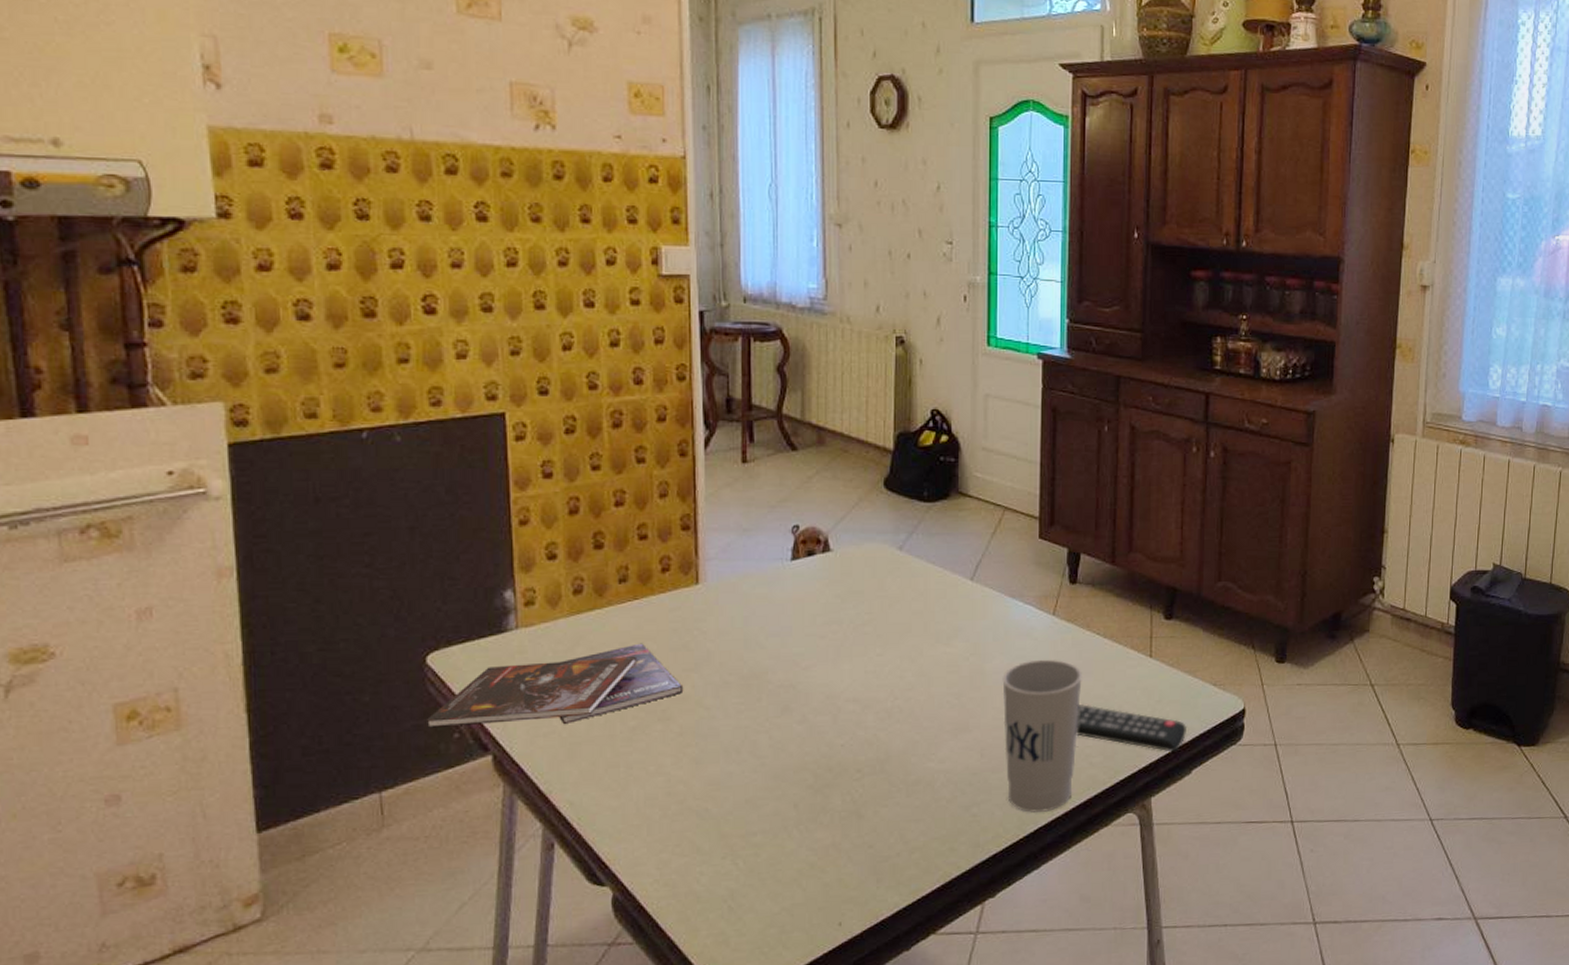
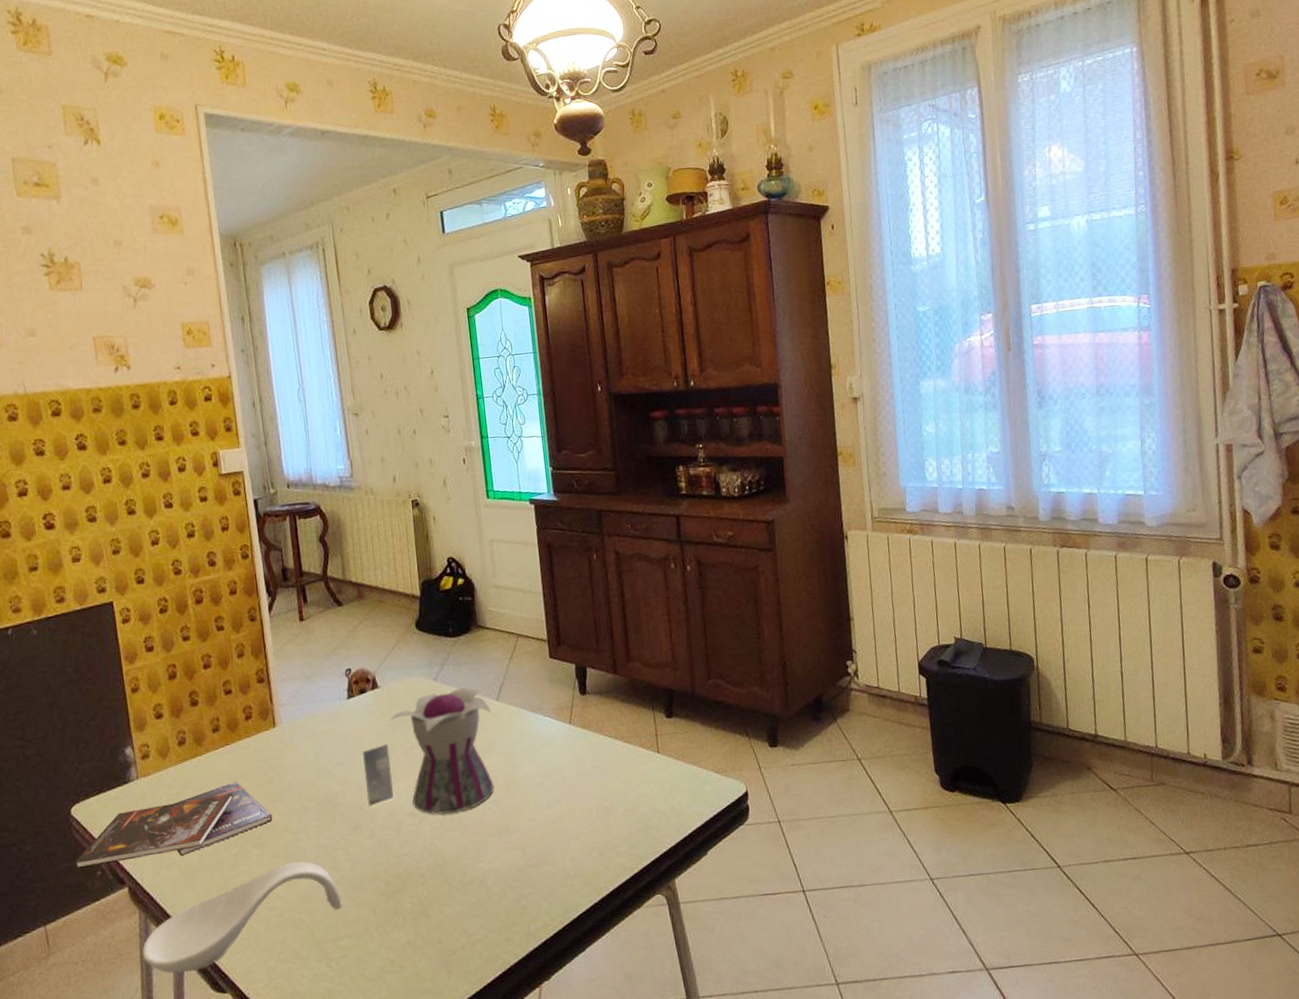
spoon rest: none [503,743,759,860] -> present [142,861,342,974]
teapot: none [802,562,964,704] -> present [363,687,495,815]
cup: present [1002,659,1082,813] -> none [533,763,605,901]
remote control: present [1076,704,1188,752] -> none [600,800,699,837]

